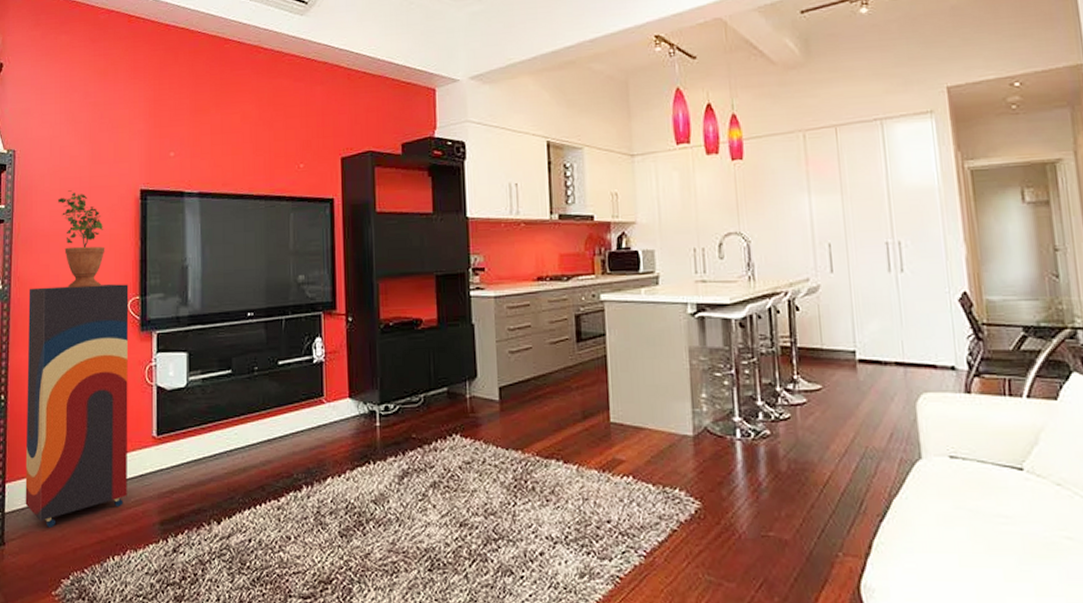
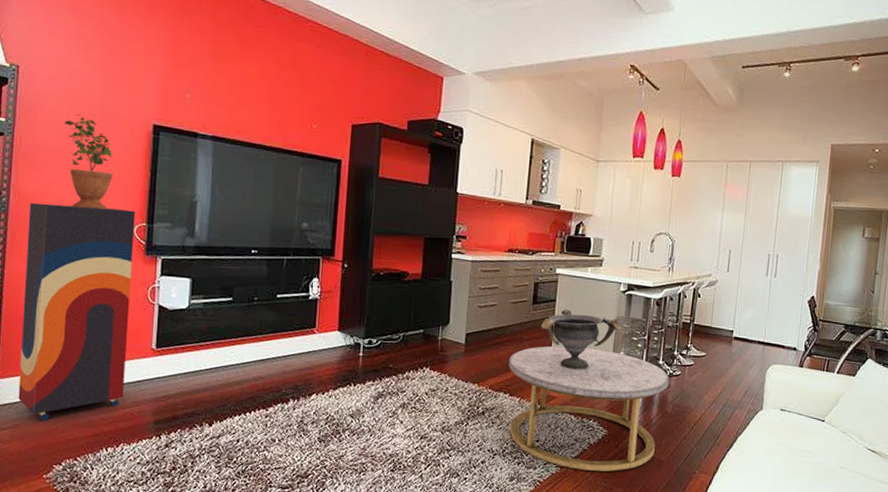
coffee table: none [557,392,777,560] -> present [509,345,670,472]
decorative bowl: none [591,344,694,422] -> present [541,309,619,370]

